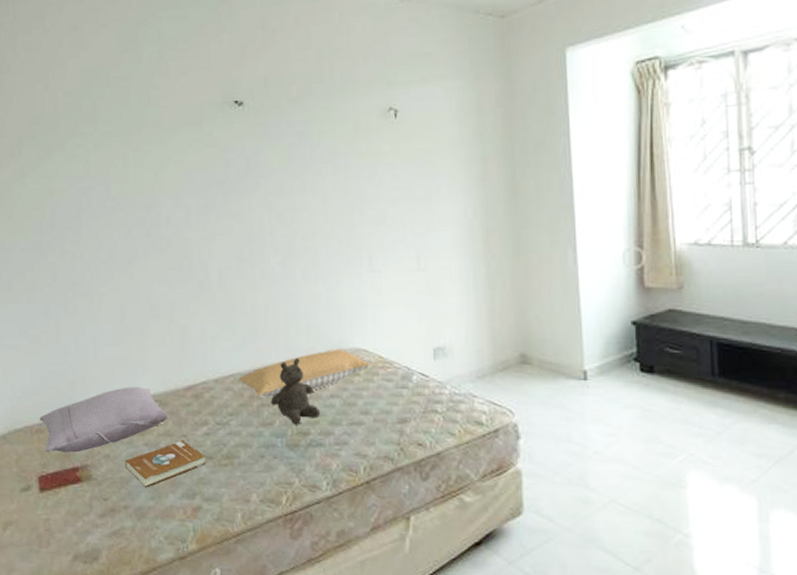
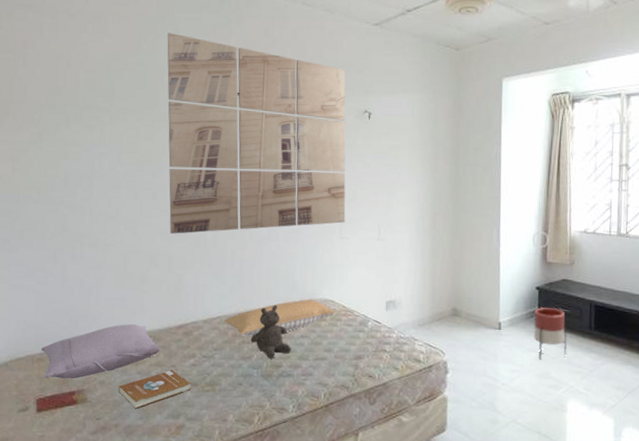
wall art: none [150,37,375,277] -> present [167,33,346,234]
planter: none [631,349,681,419] -> present [533,307,567,360]

